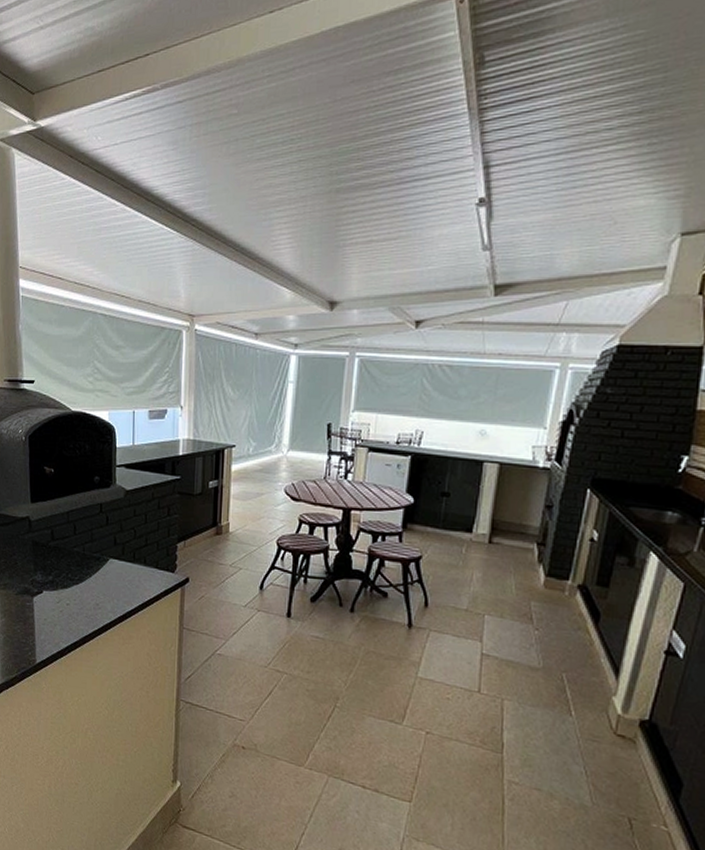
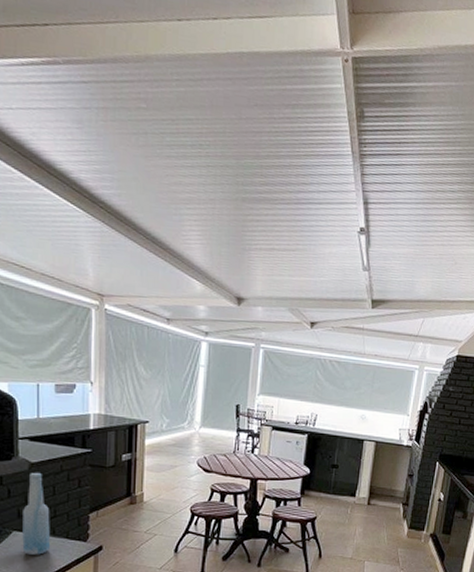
bottle: none [117,499,142,584] -> present [22,472,50,555]

